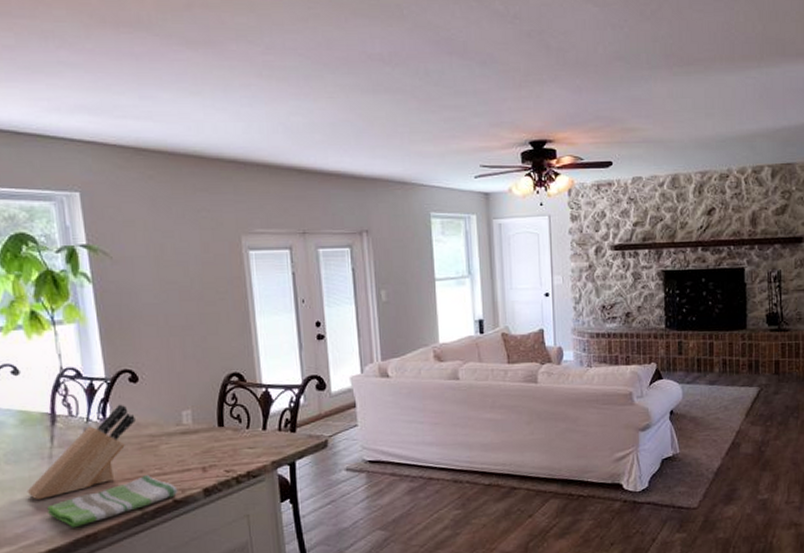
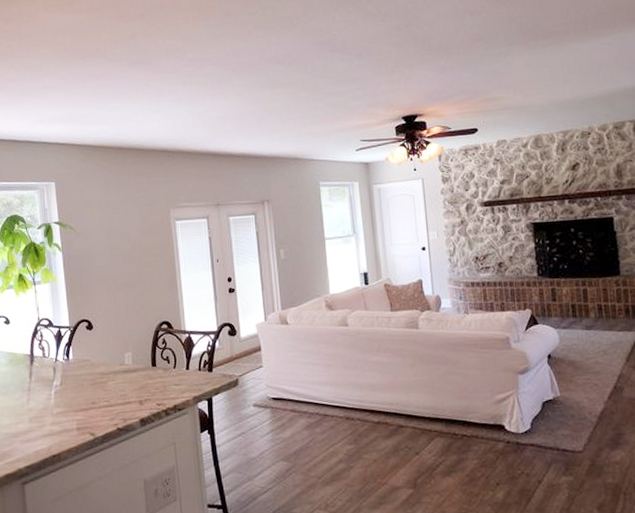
knife block: present [27,404,135,501] -> none [12,347,90,425]
dish towel: present [47,474,178,528] -> none [26,406,121,449]

